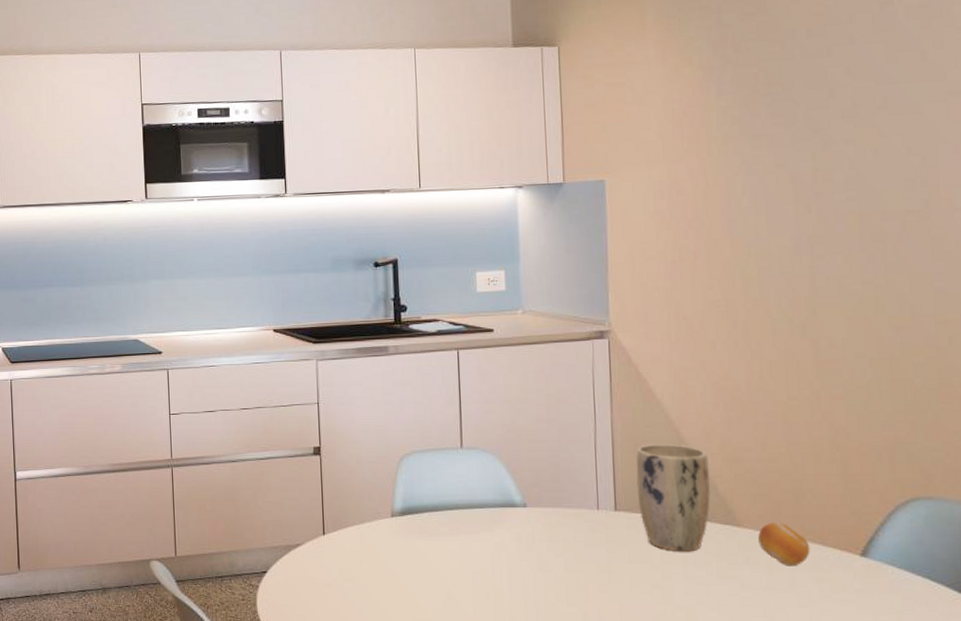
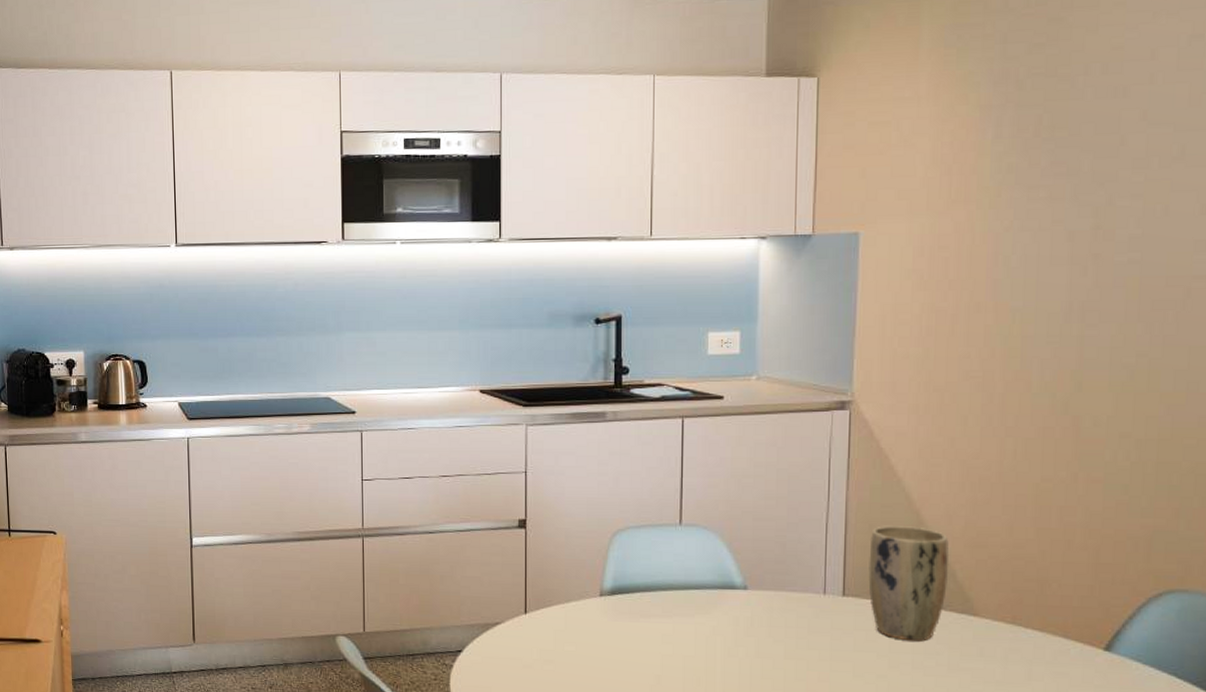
fruit: present [758,522,811,566] -> none [995,612,1051,659]

